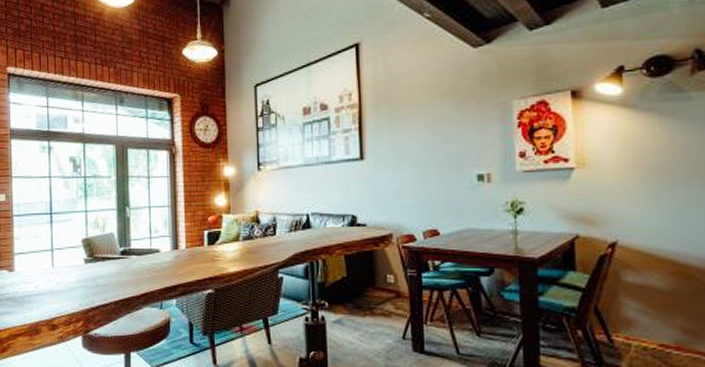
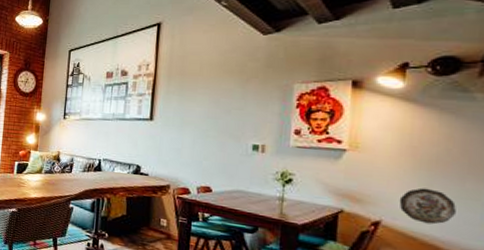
decorative plate: none [632,199,686,238] -> present [399,187,456,225]

